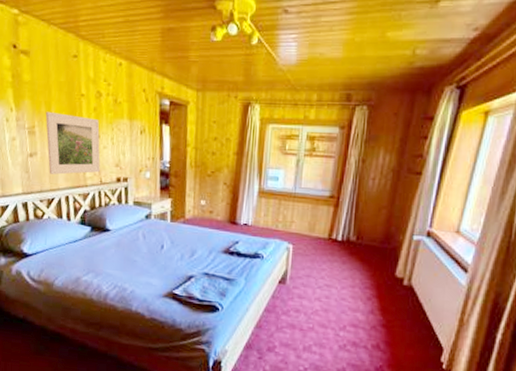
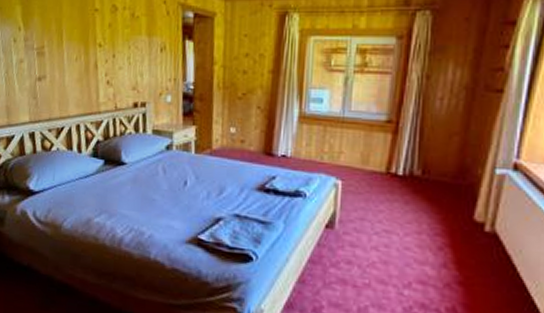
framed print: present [45,111,100,175] -> none [55,29,115,100]

